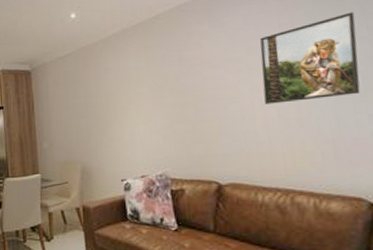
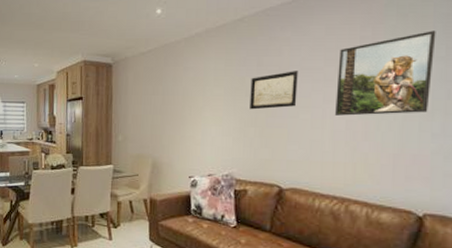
wall art: none [173,62,224,105] -> present [250,71,298,110]

